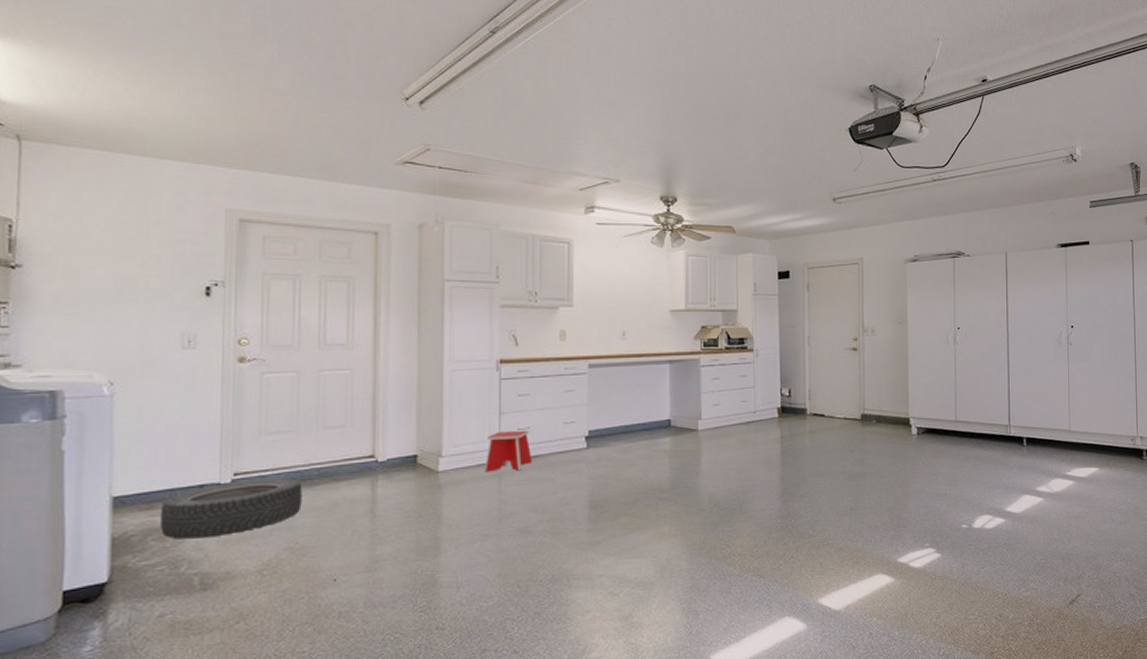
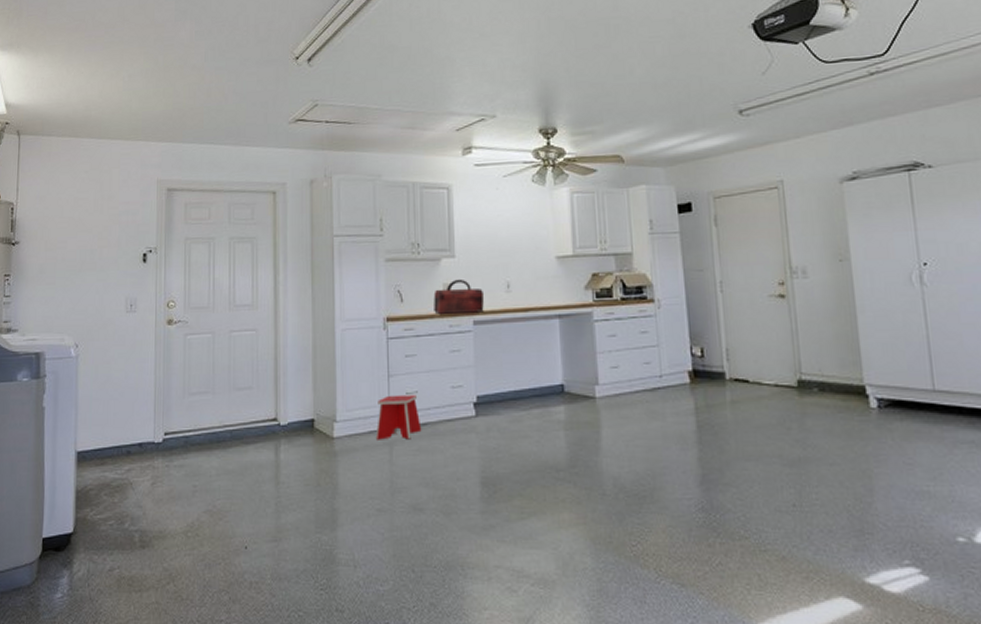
car tire: present [159,478,302,539] -> none [110,439,218,496]
toolbox: none [549,326,599,357] -> present [433,279,484,314]

